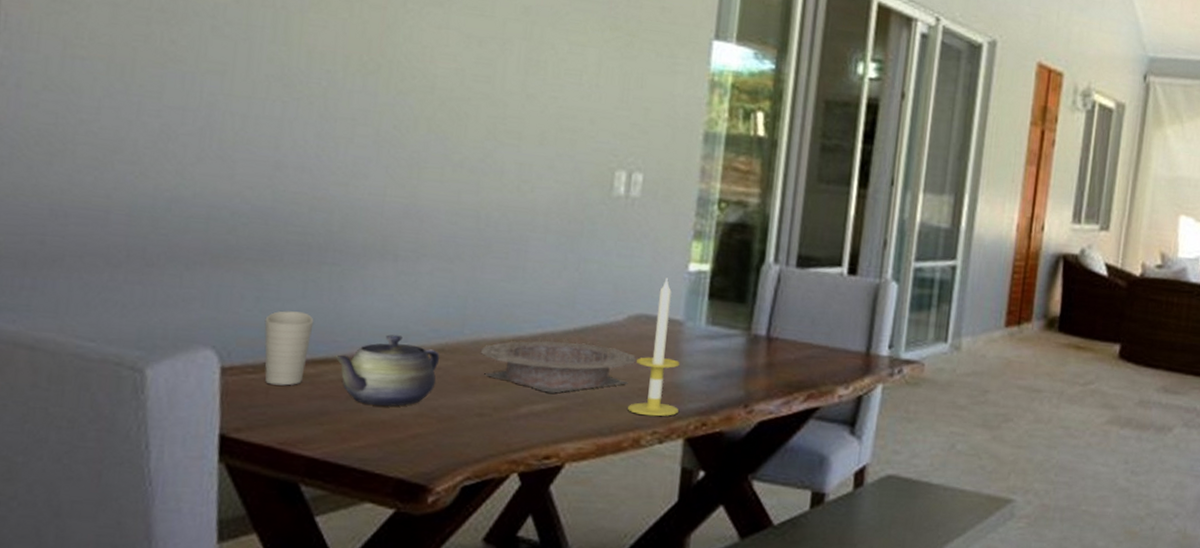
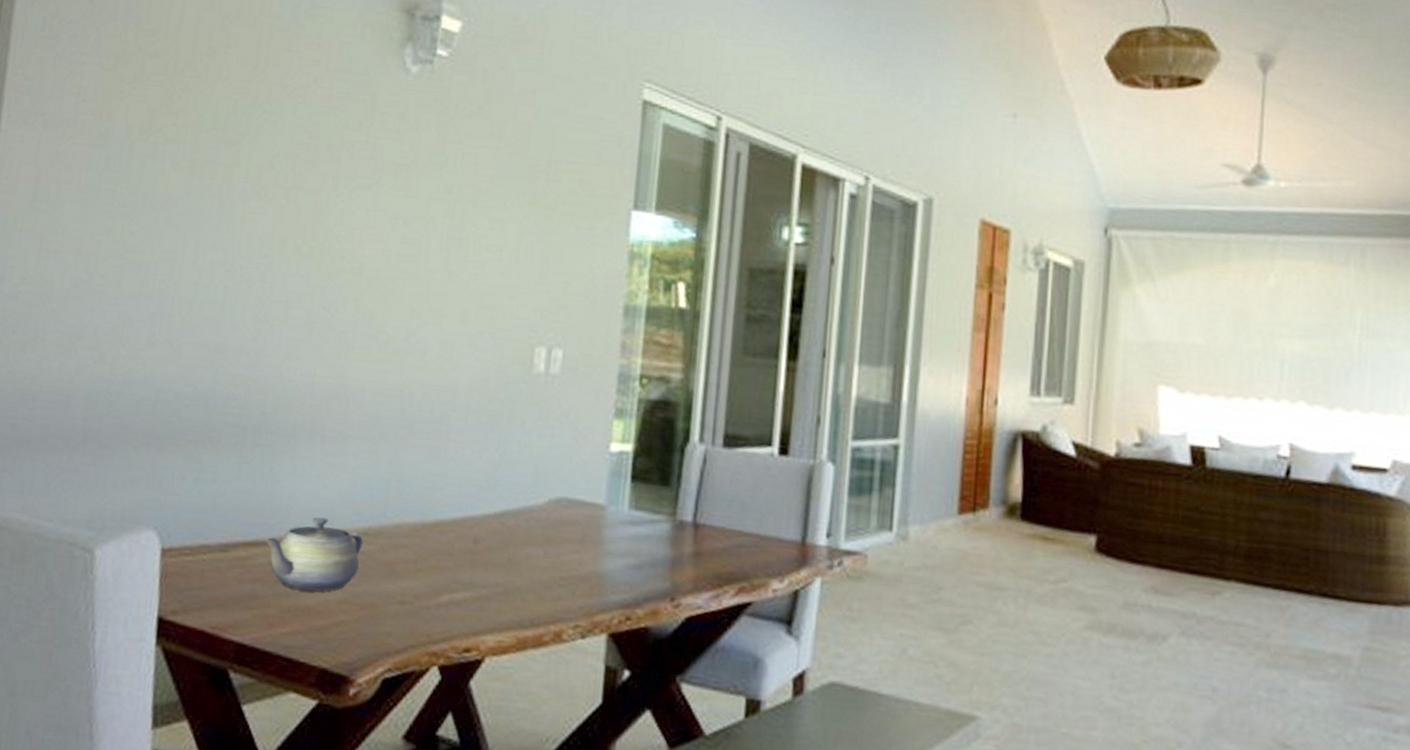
cup: present [264,310,314,386] -> none [200,492,247,568]
bowl: present [480,337,636,393] -> none [402,521,557,581]
candle: present [628,278,680,417] -> none [549,459,602,609]

